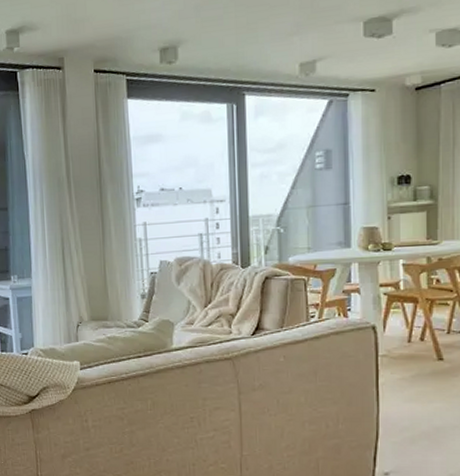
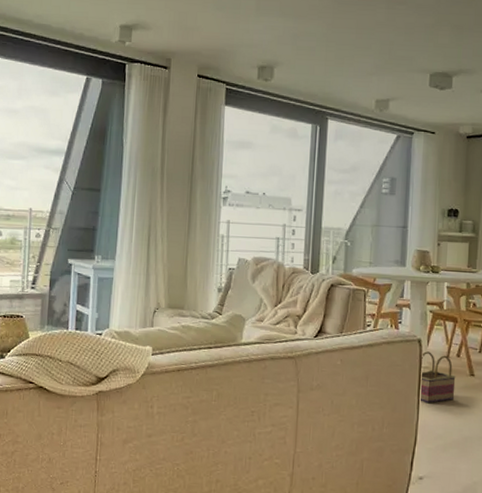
basket: none [376,338,421,395] -> present [418,351,456,404]

